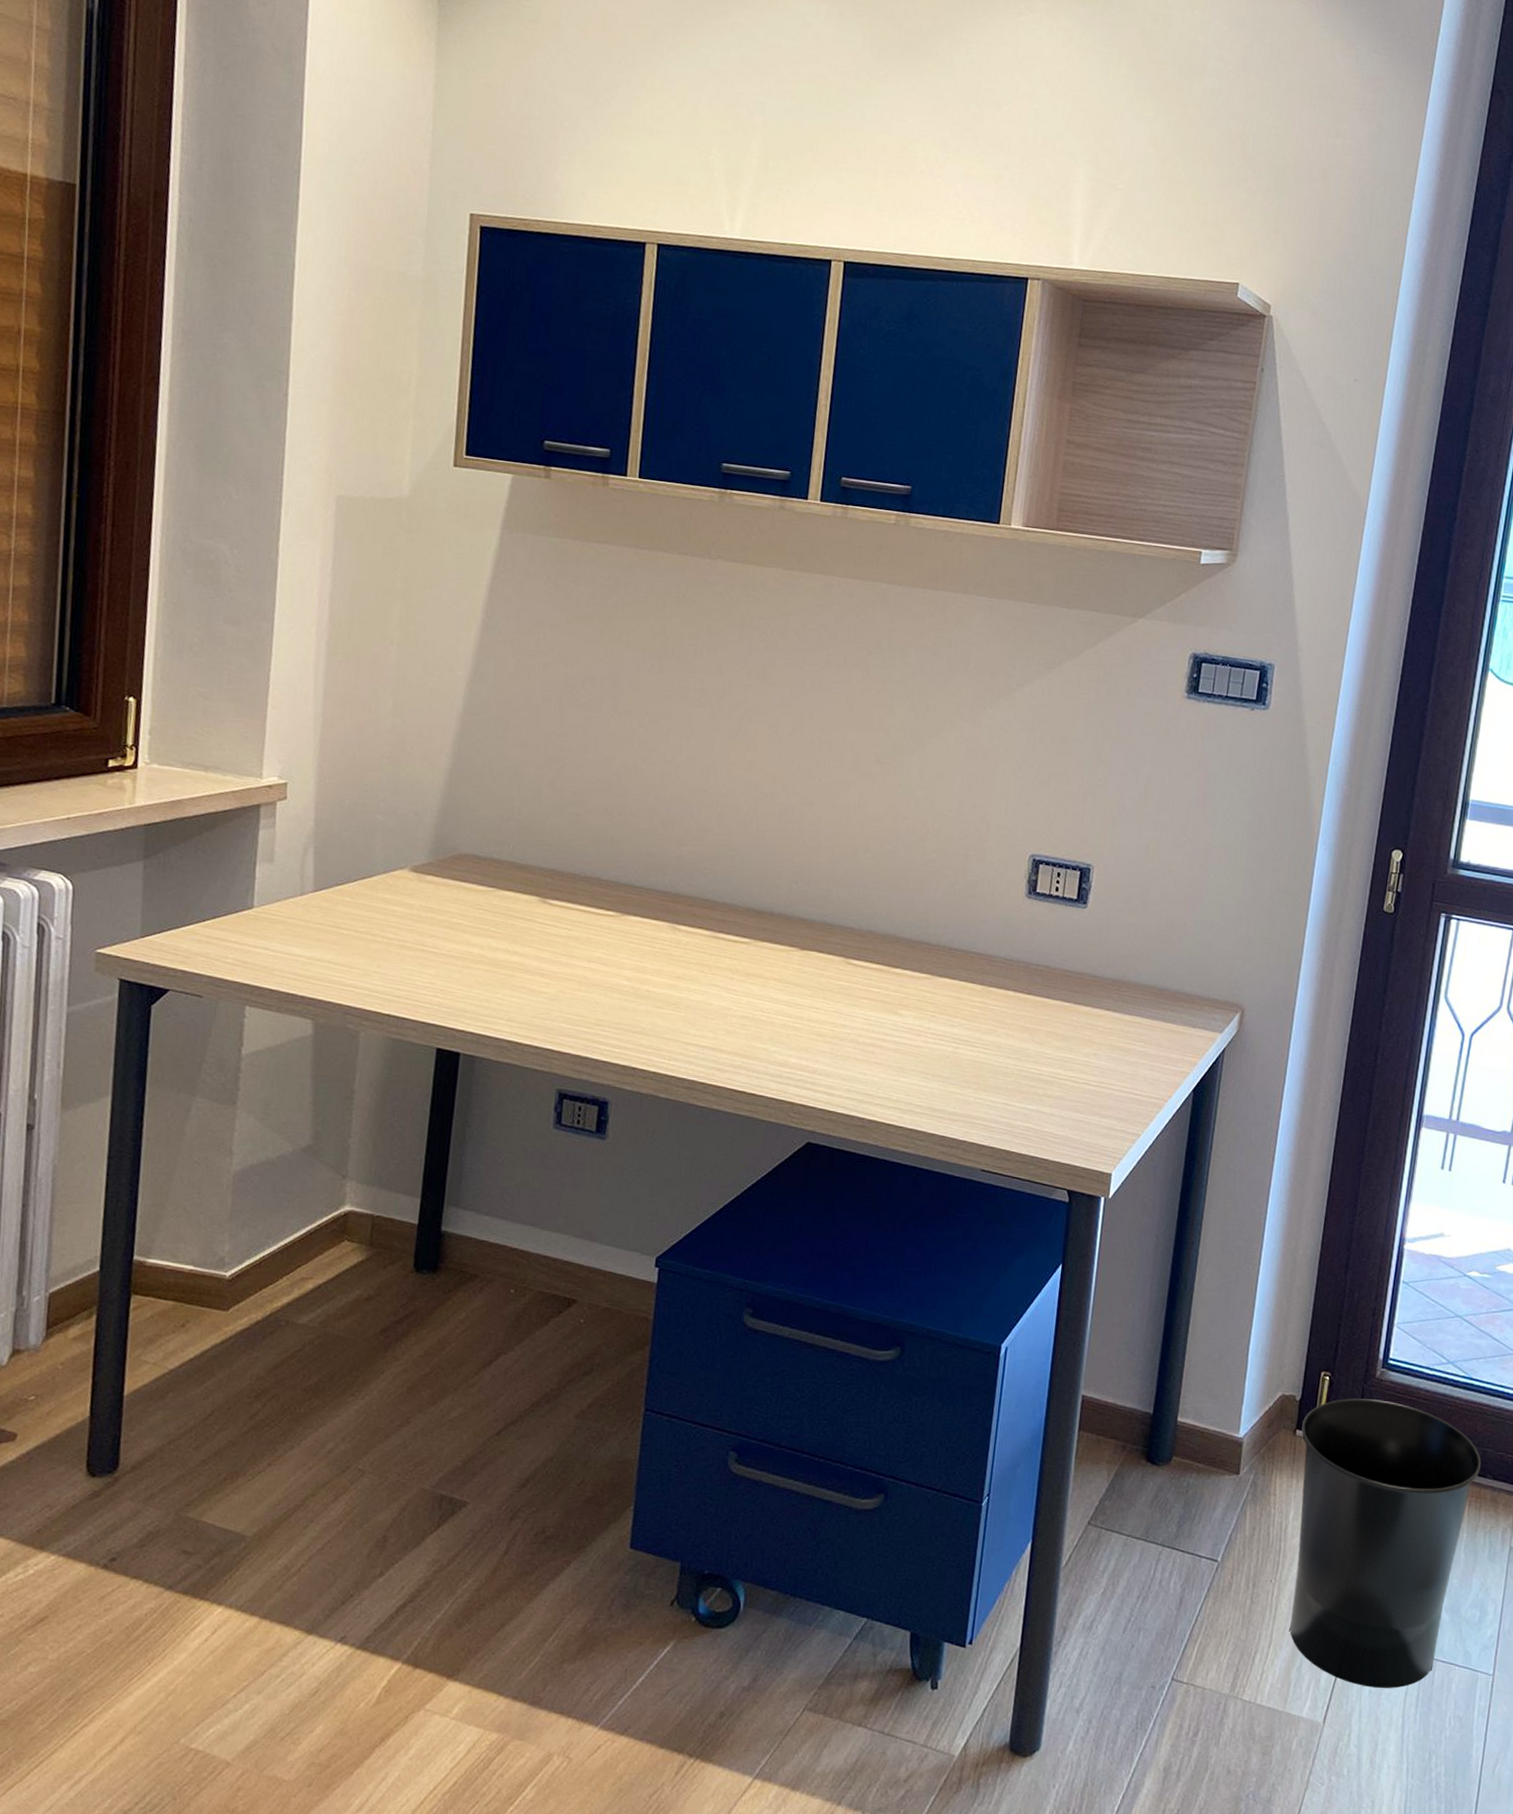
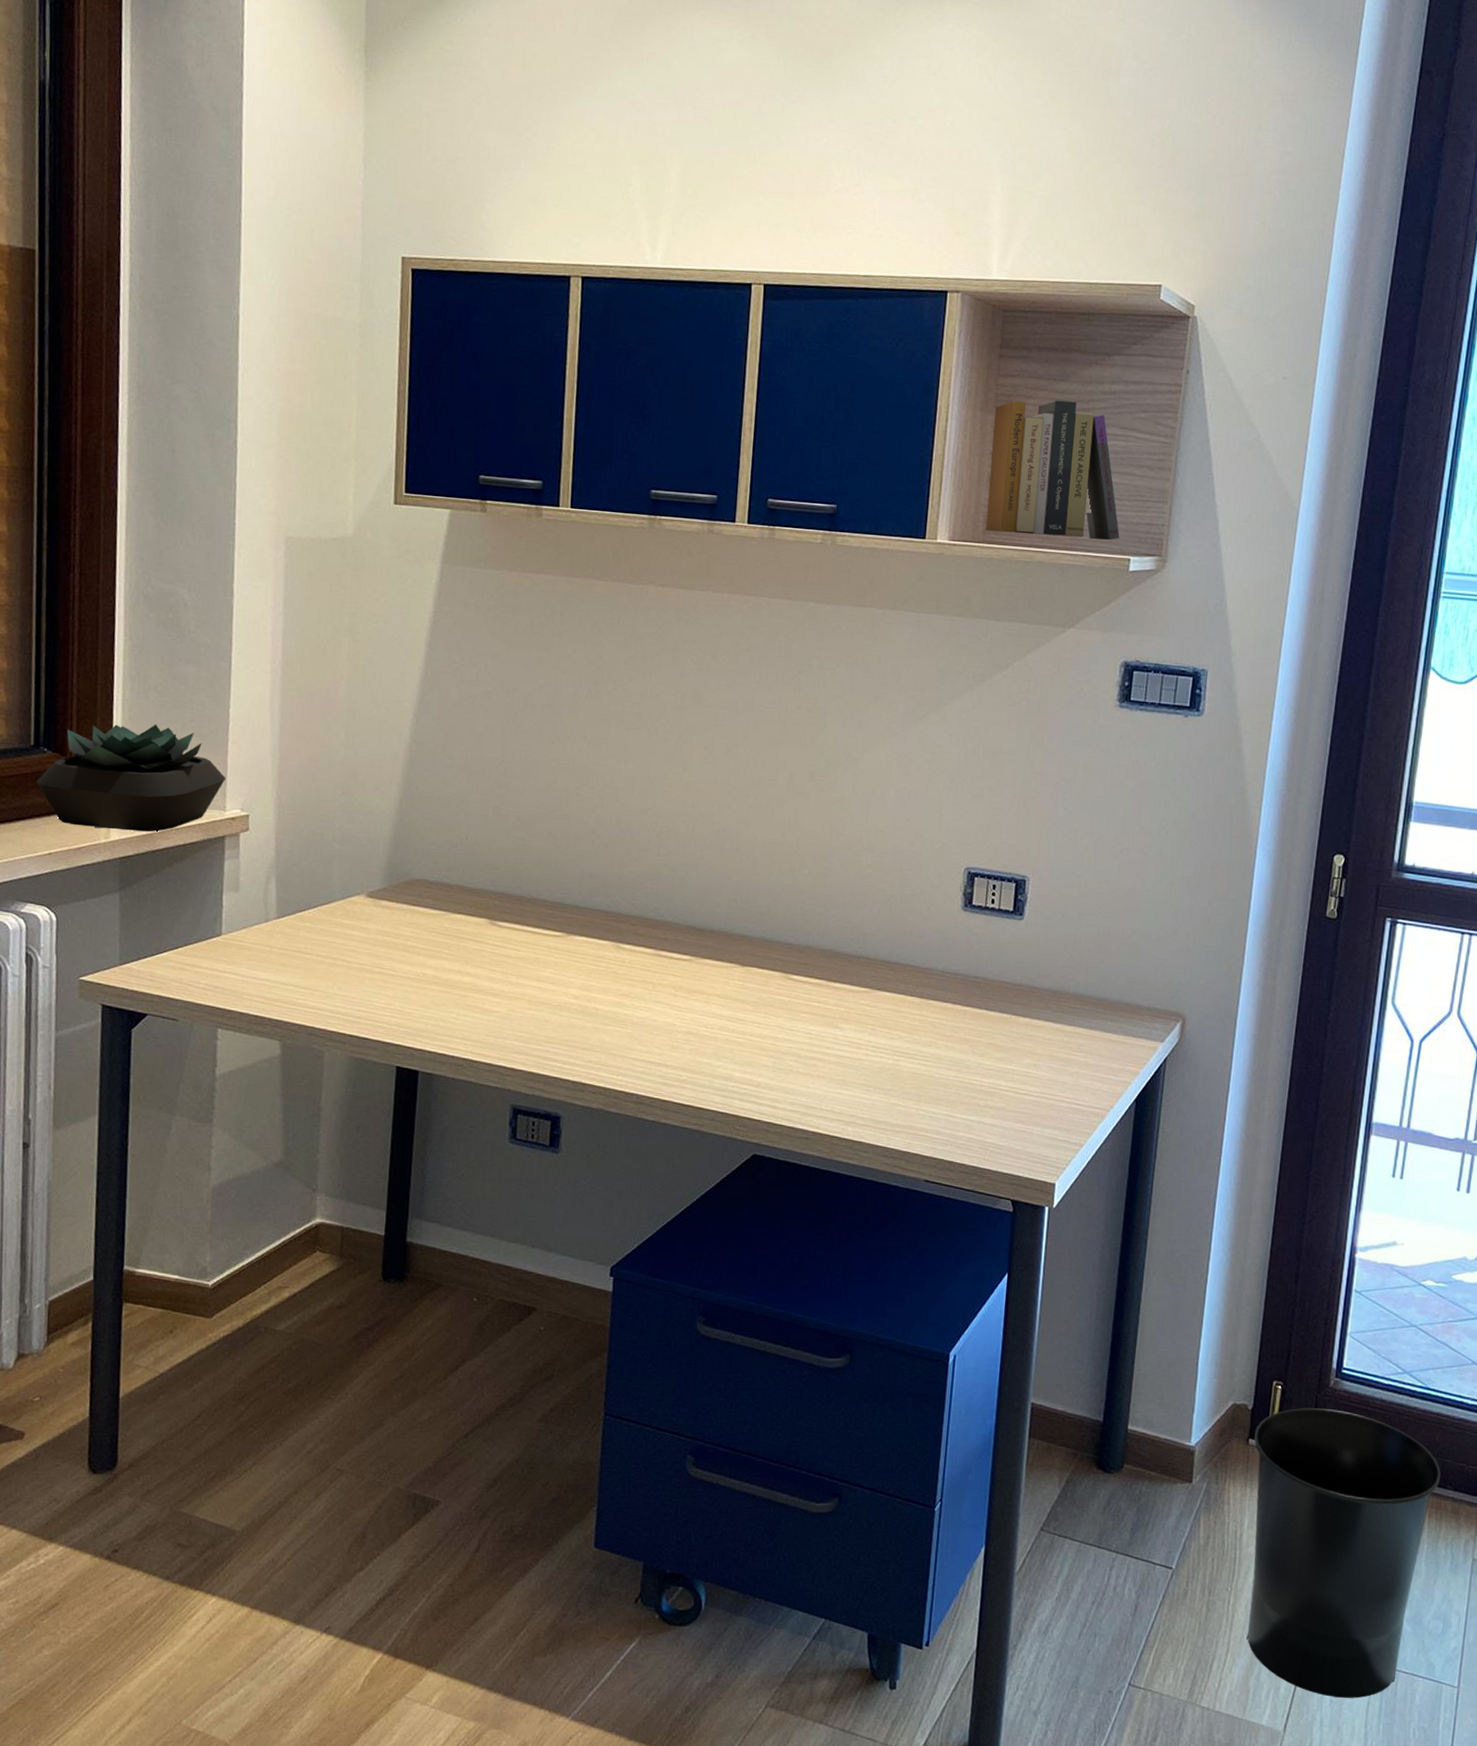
succulent plant: none [56,684,264,798] -> present [36,724,227,832]
books: none [1060,390,1192,533] -> present [986,400,1120,541]

